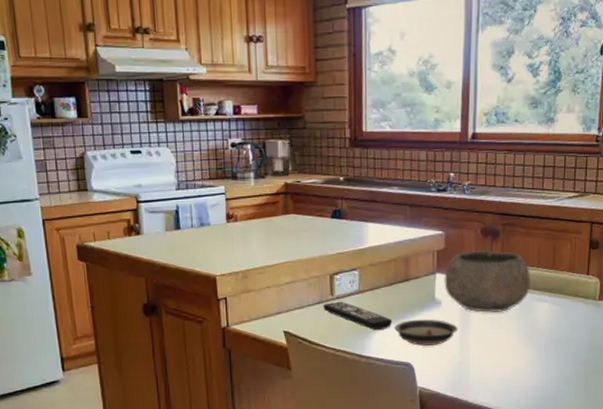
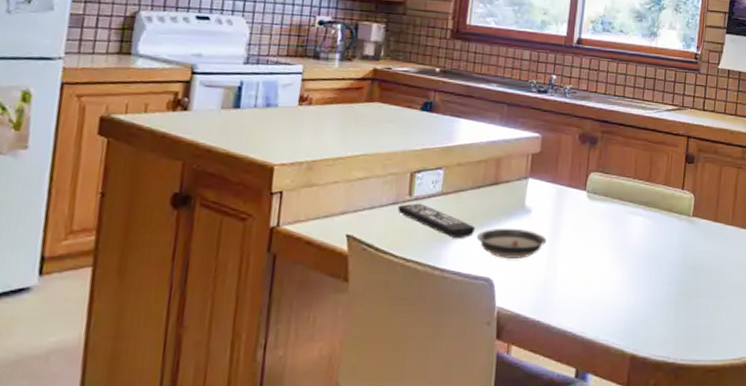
bowl: present [444,250,530,313] -> none [536,156,626,224]

